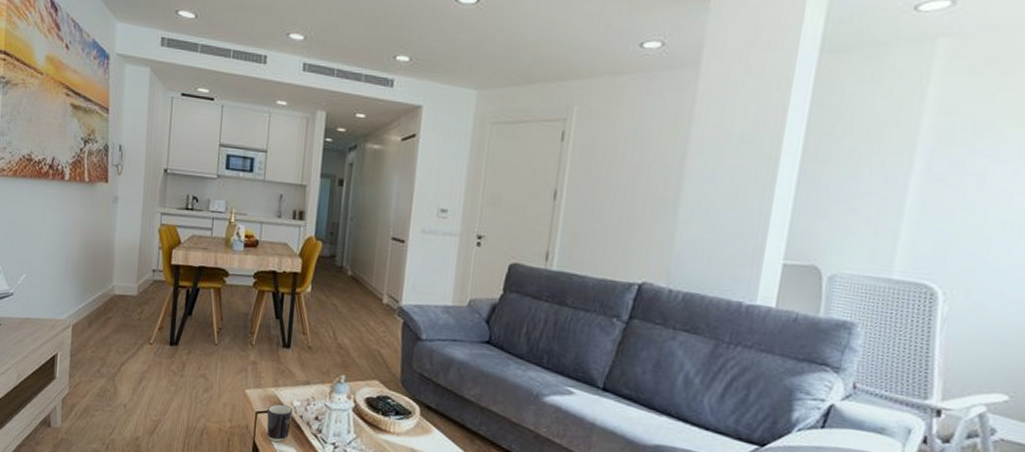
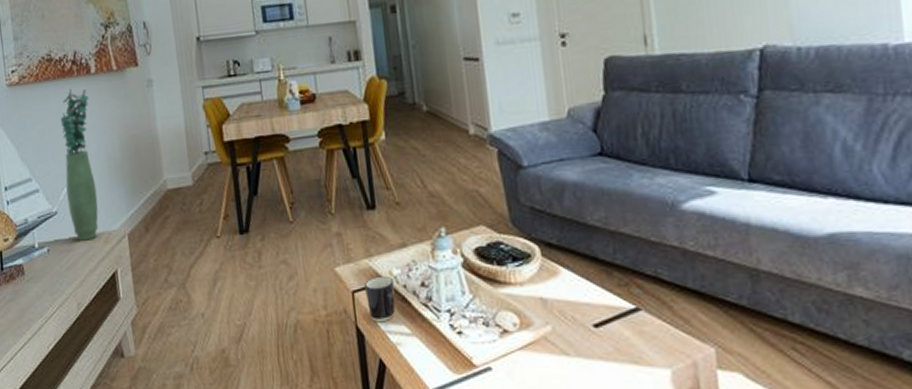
vase: none [24,189,59,324] -> present [60,88,99,241]

